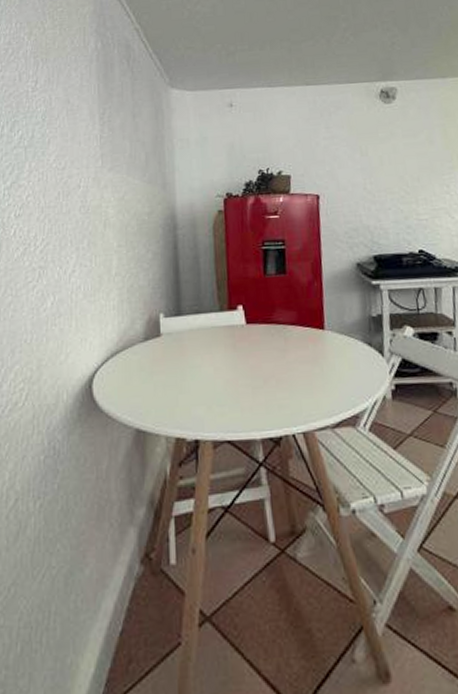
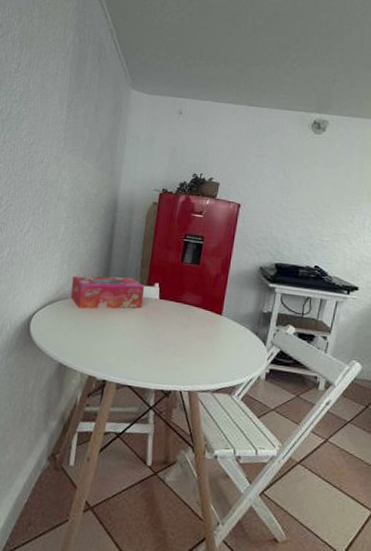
tissue box: none [136,304,227,356] -> present [70,275,145,310]

